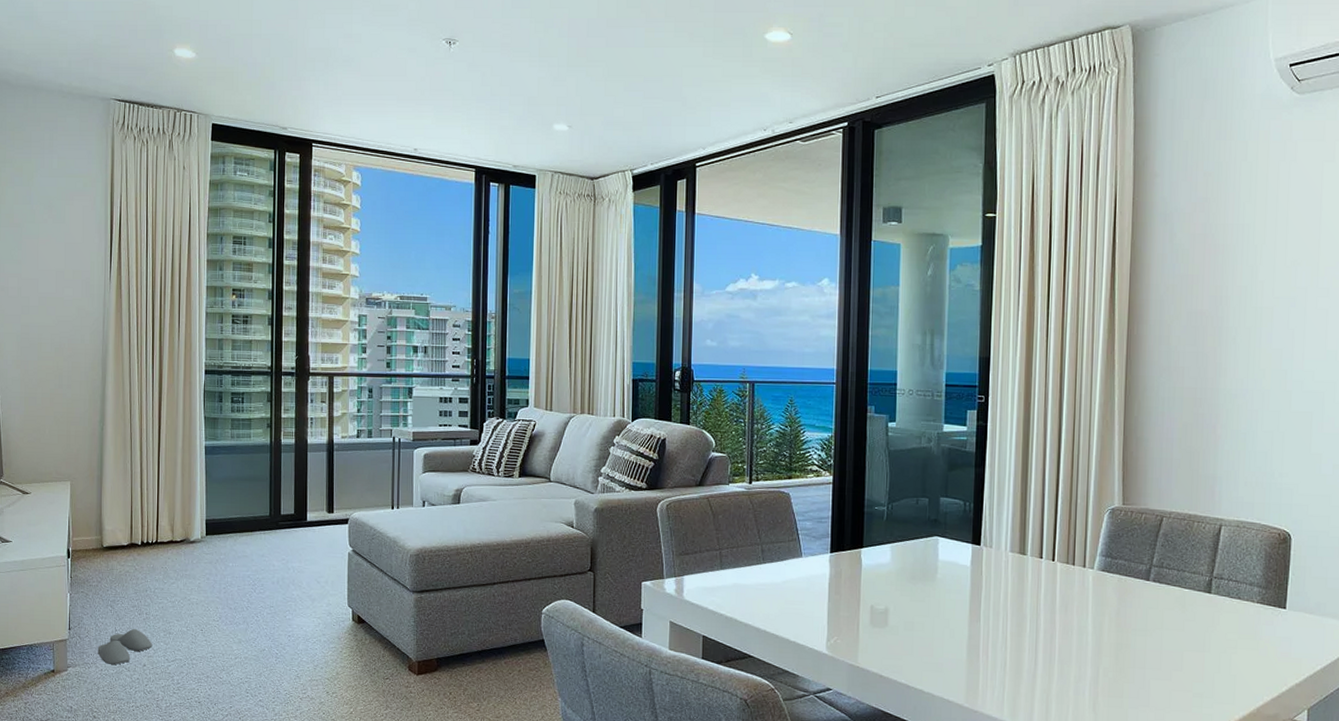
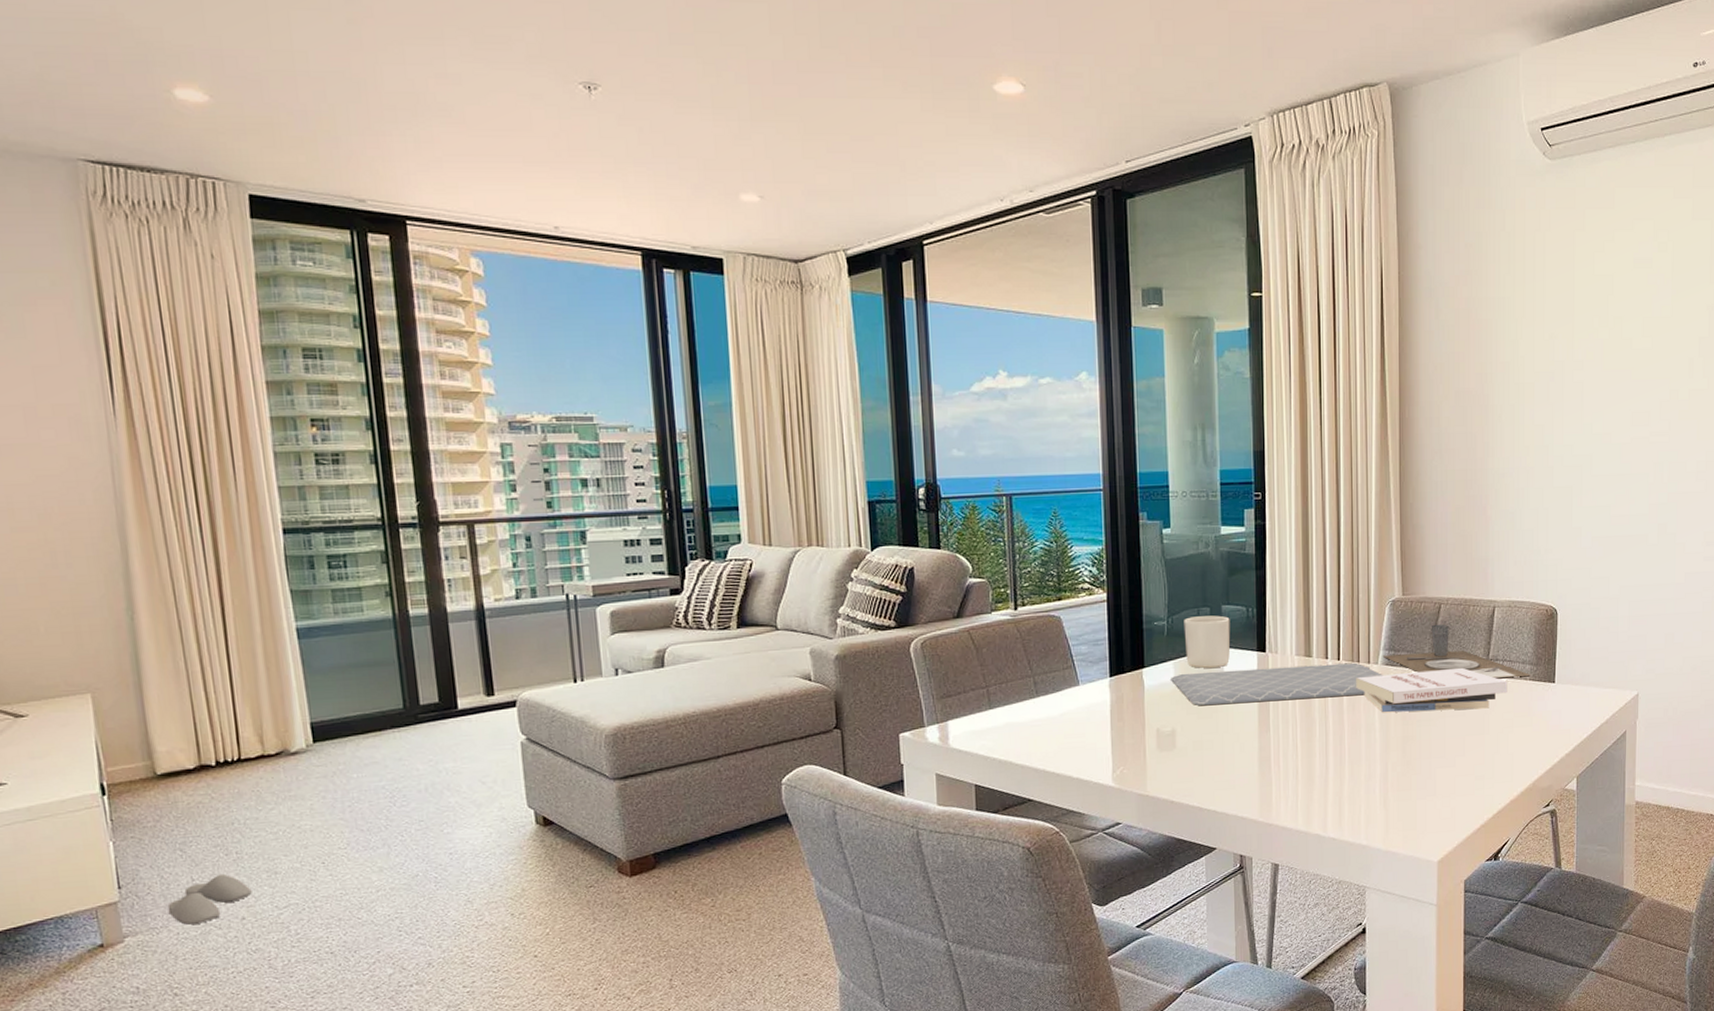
placemat: none [887,557,1099,598] -> present [1171,662,1384,706]
mug: none [902,505,947,555] -> present [1184,615,1231,668]
books: none [1070,579,1233,626] -> present [1356,667,1508,713]
place setting: none [1098,536,1260,600] -> present [1382,624,1532,679]

